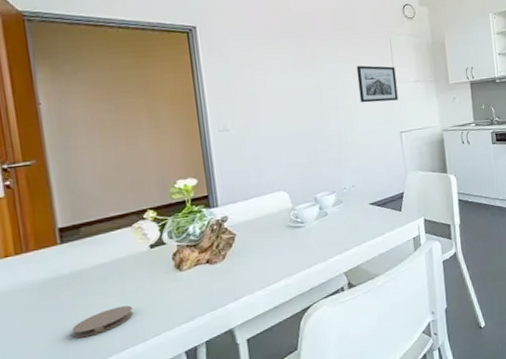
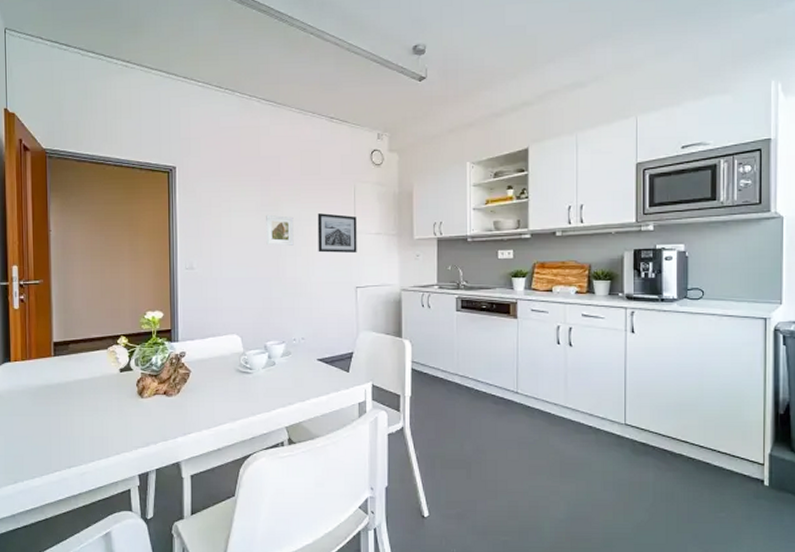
coaster: present [72,305,134,339] -> none [55,421,102,443]
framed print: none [303,70,335,100] -> present [266,214,294,246]

